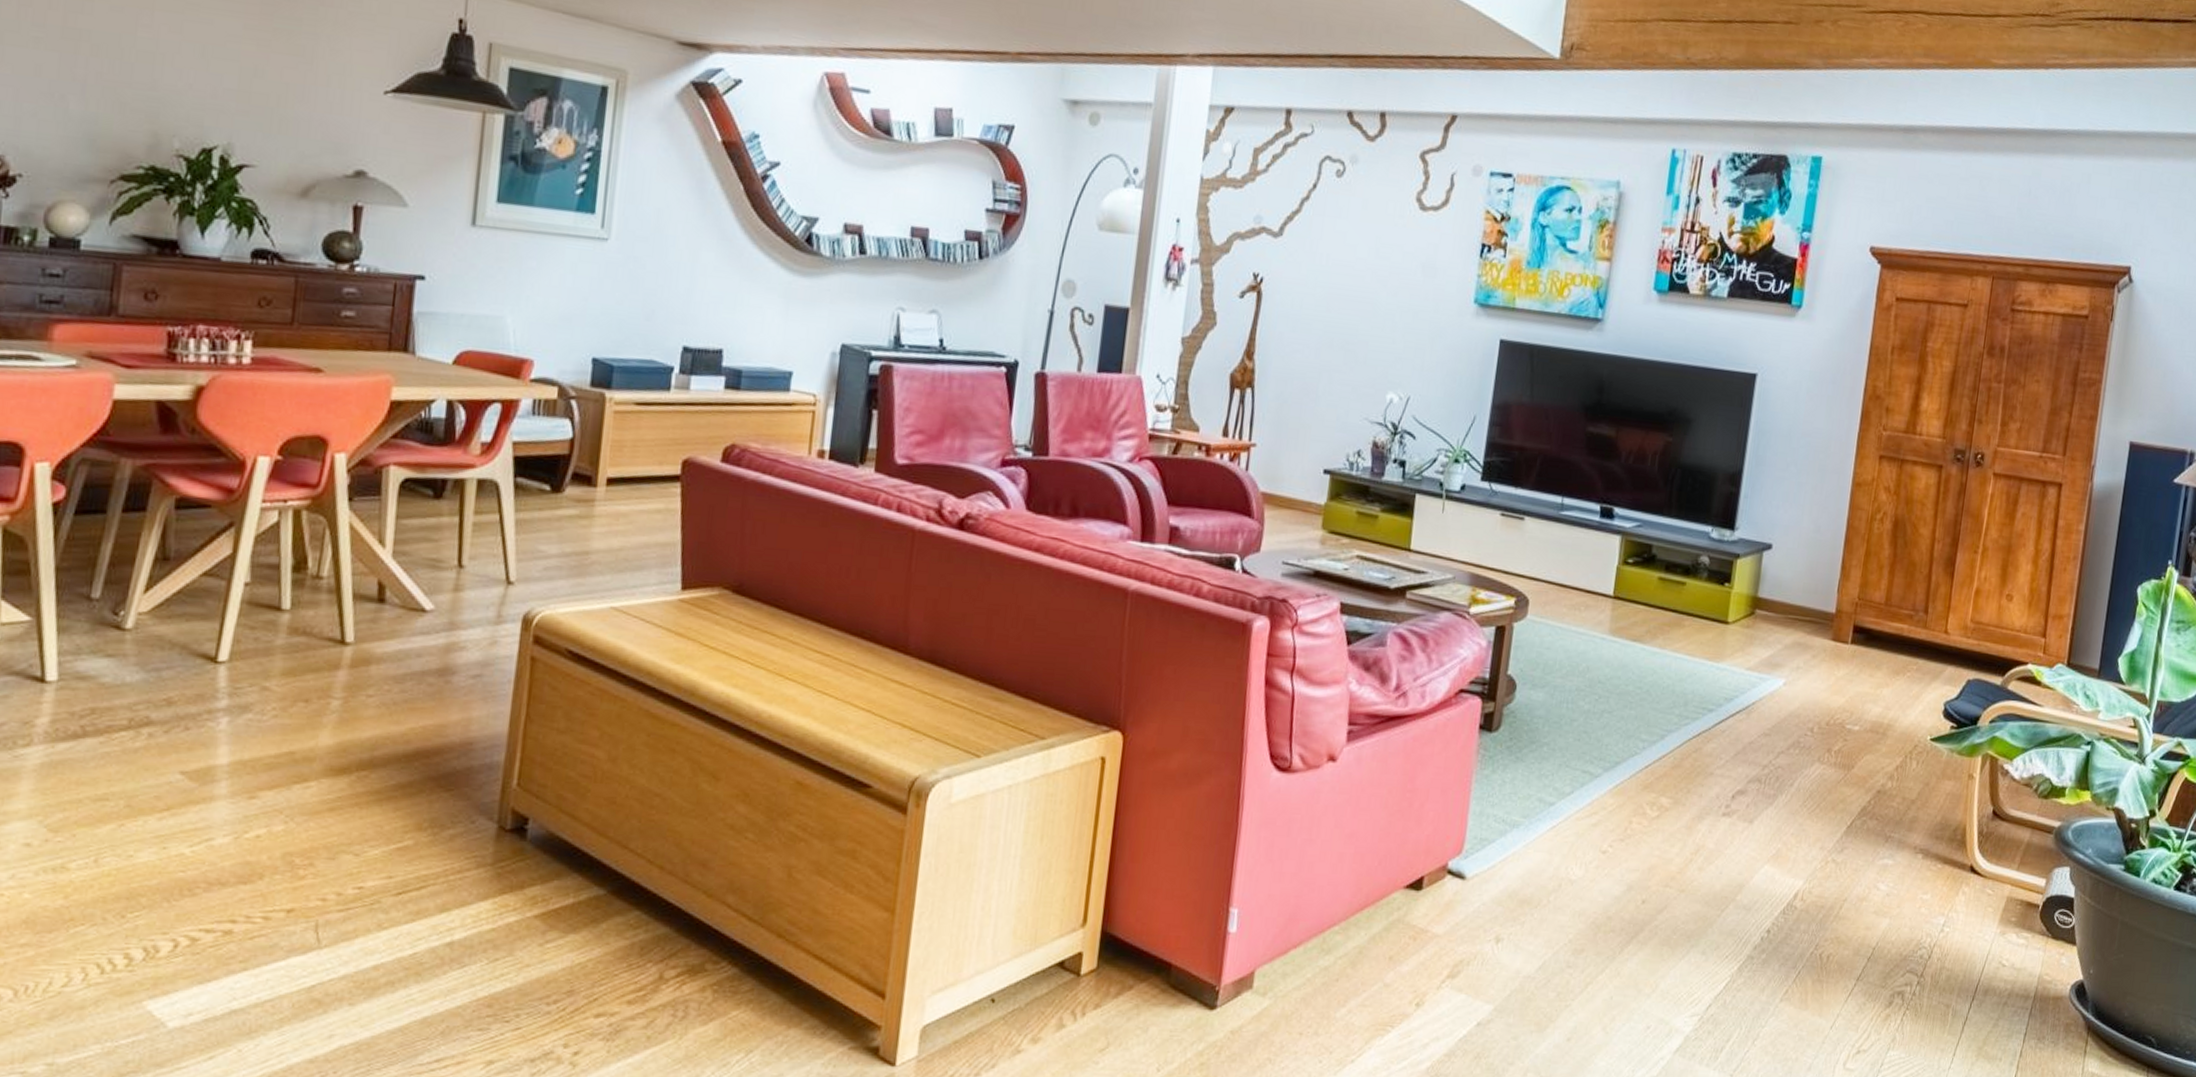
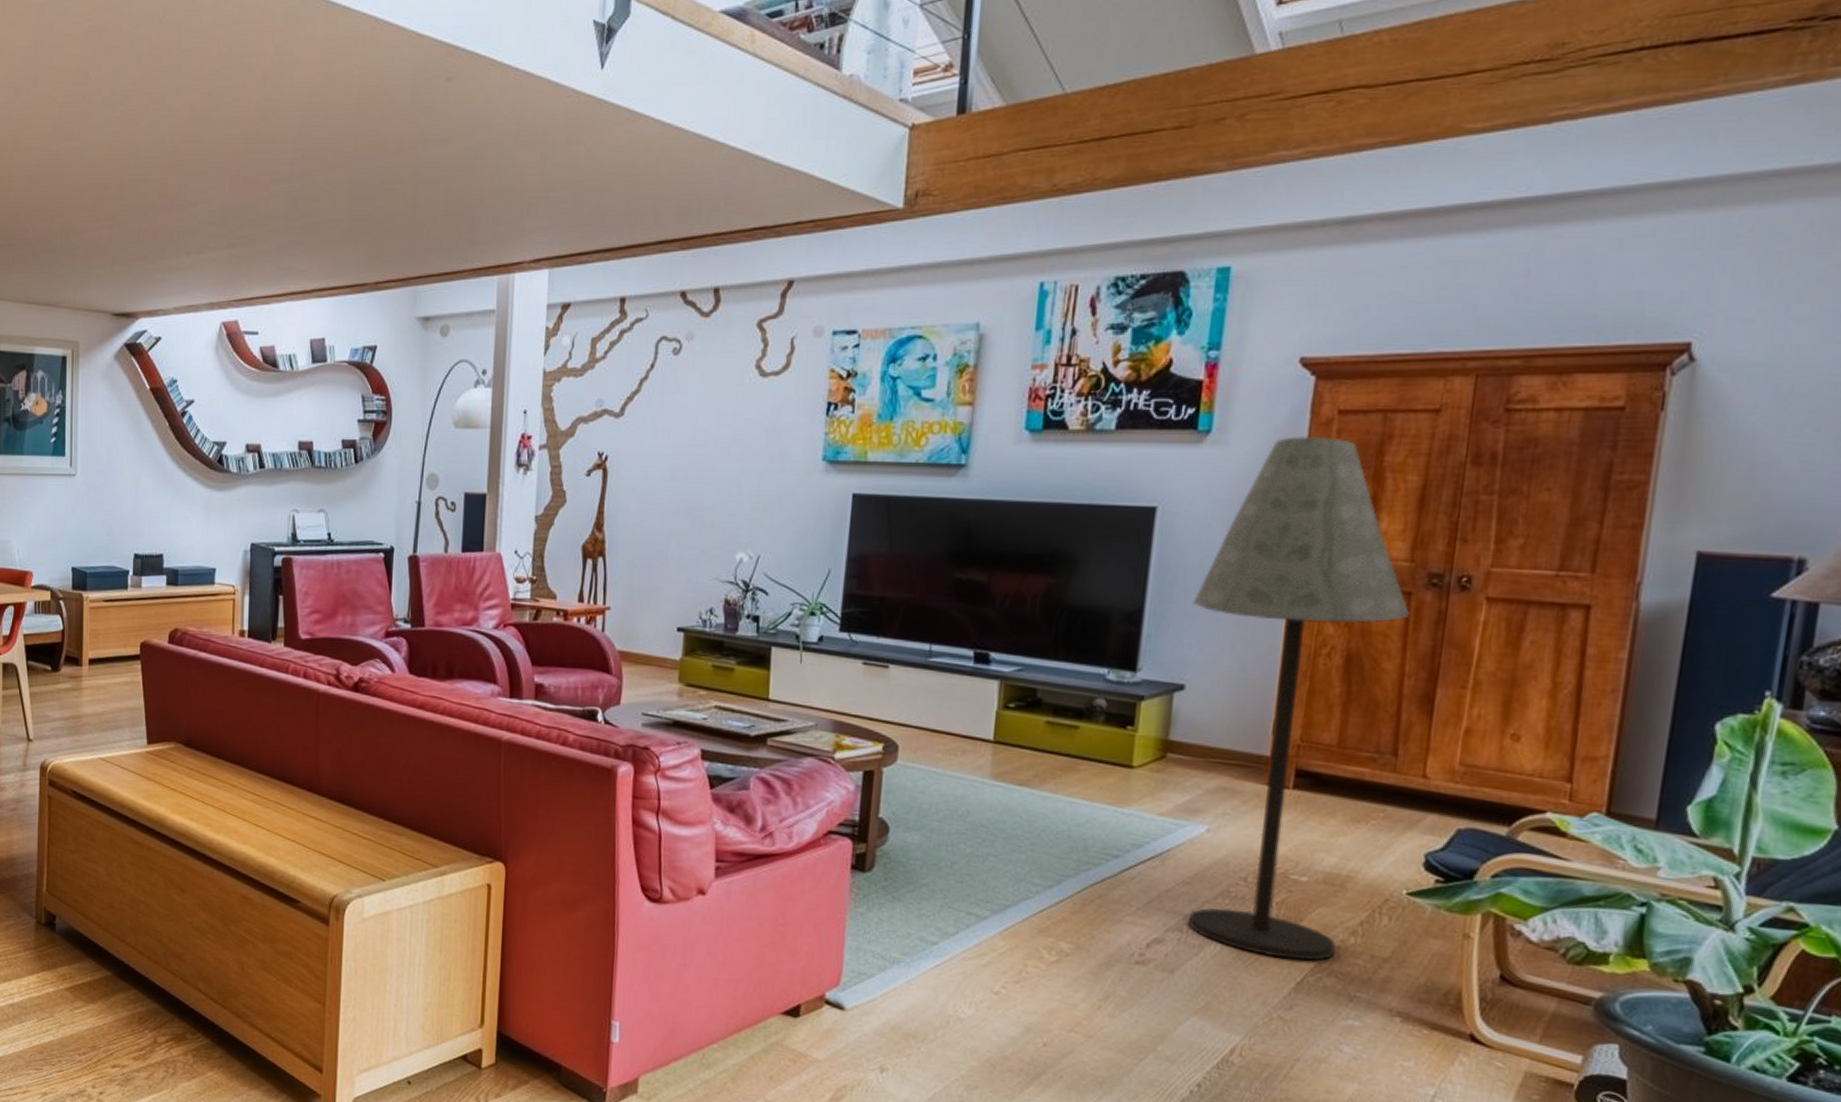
floor lamp: none [1766,318,1941,805] -> present [1188,435,1411,961]

